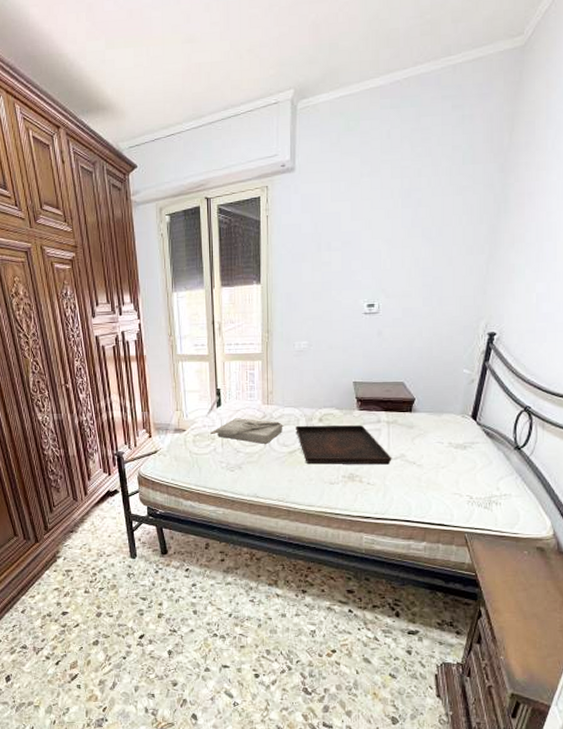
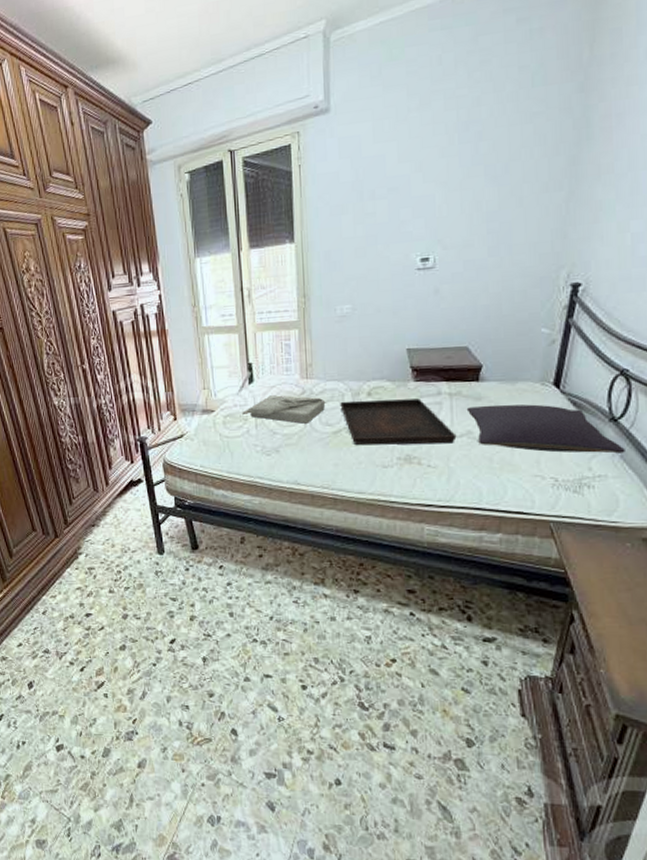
pillow: none [401,432,526,476] -> present [466,404,625,454]

